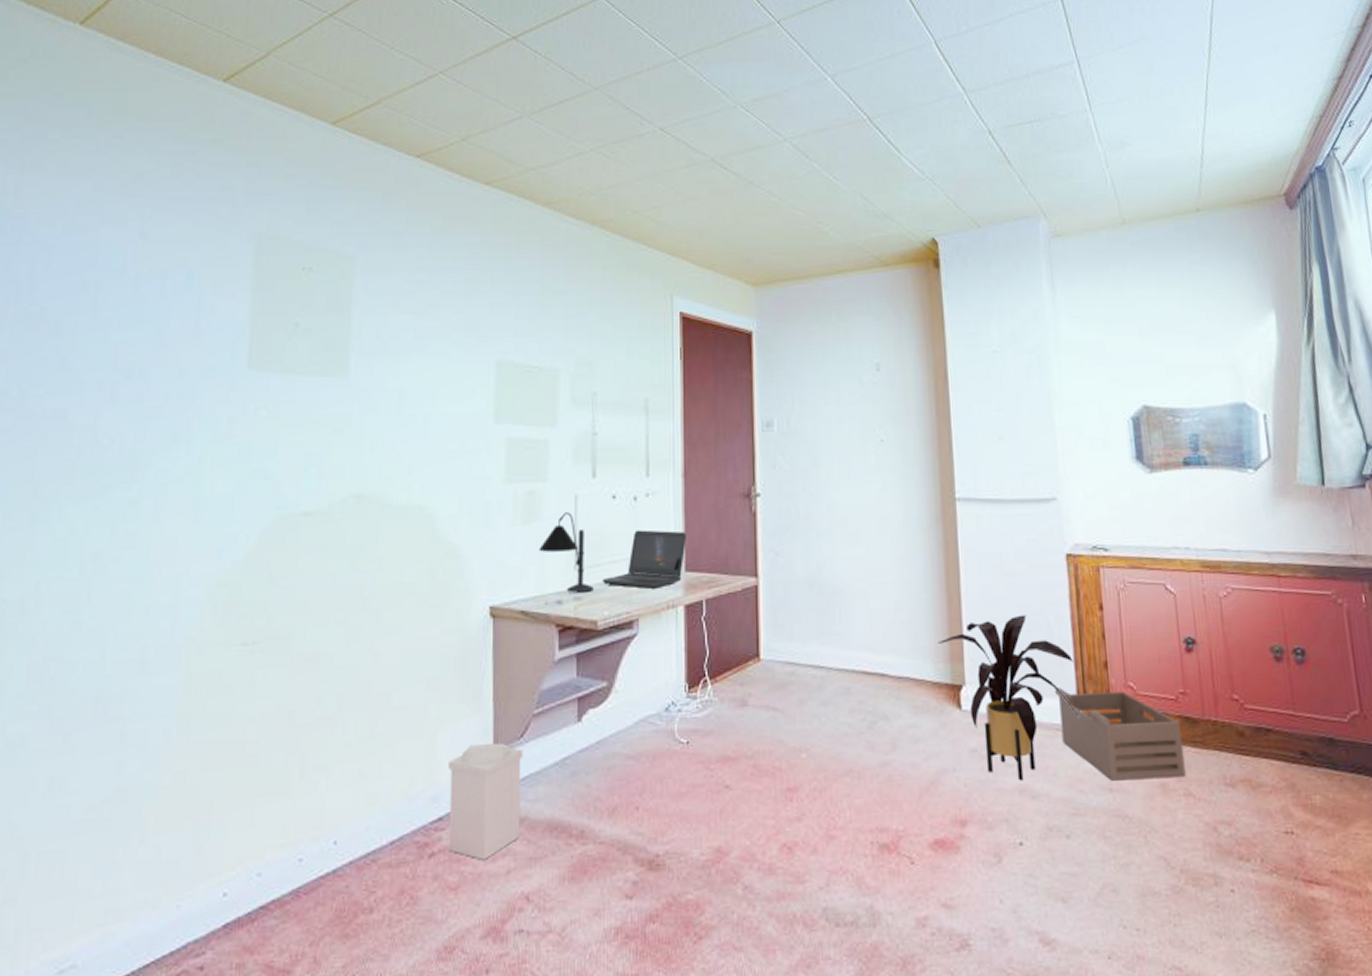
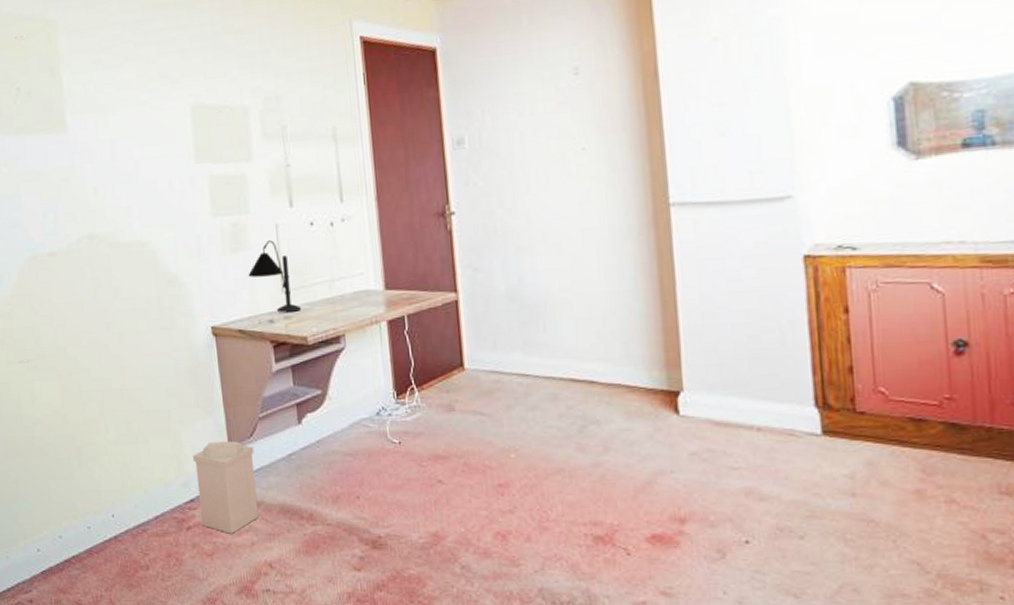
laptop computer: present [601,530,686,589] -> none [307,252,385,307]
house plant: present [938,614,1078,782] -> none [652,320,815,484]
wooden crate: present [1054,688,1186,781] -> none [787,393,949,486]

